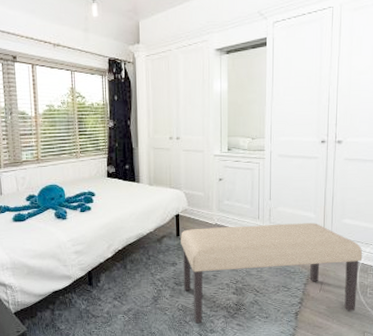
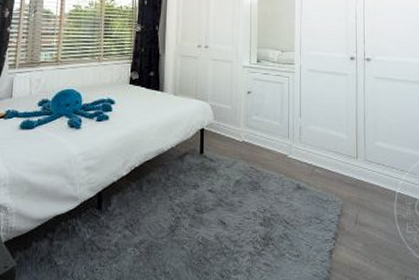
bench: present [181,223,363,324] -> none [204,144,399,262]

